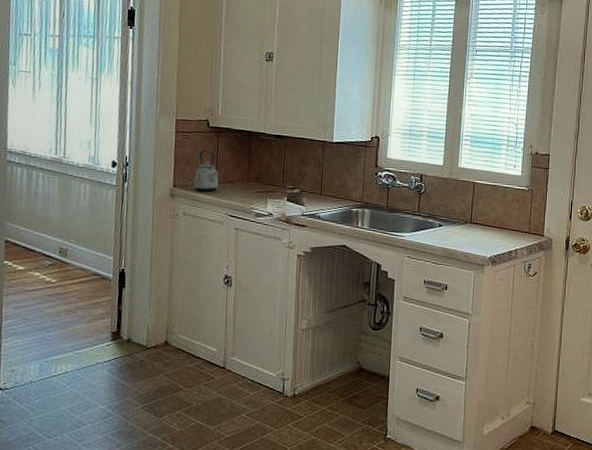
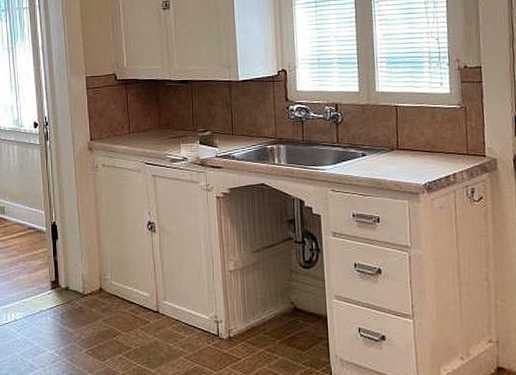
kettle: present [193,150,220,192] -> none [108,102,132,143]

